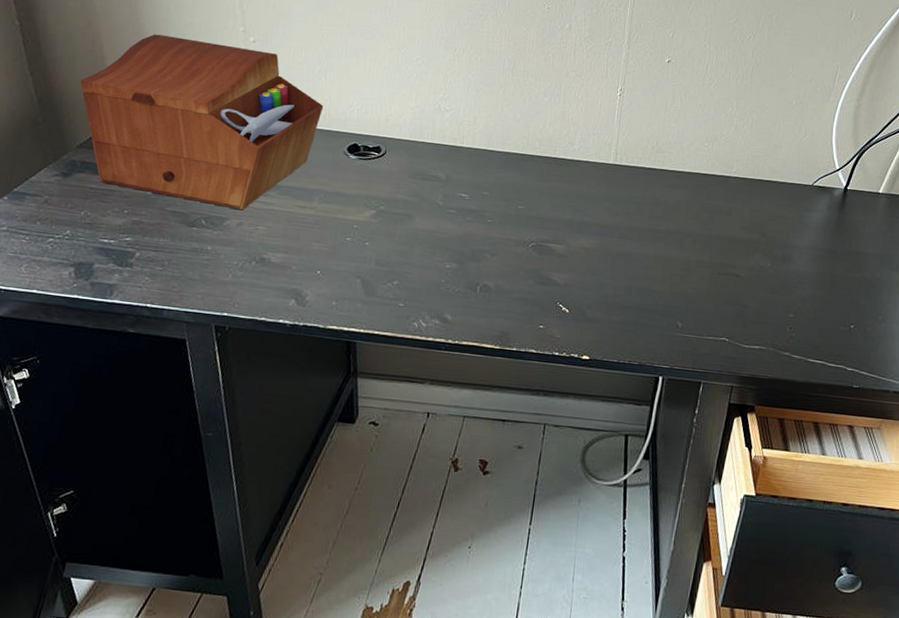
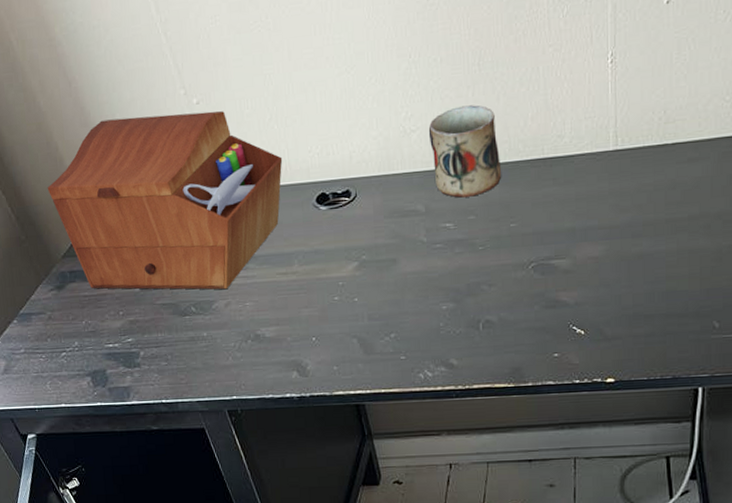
mug: none [459,99,520,176] -> present [428,105,502,198]

